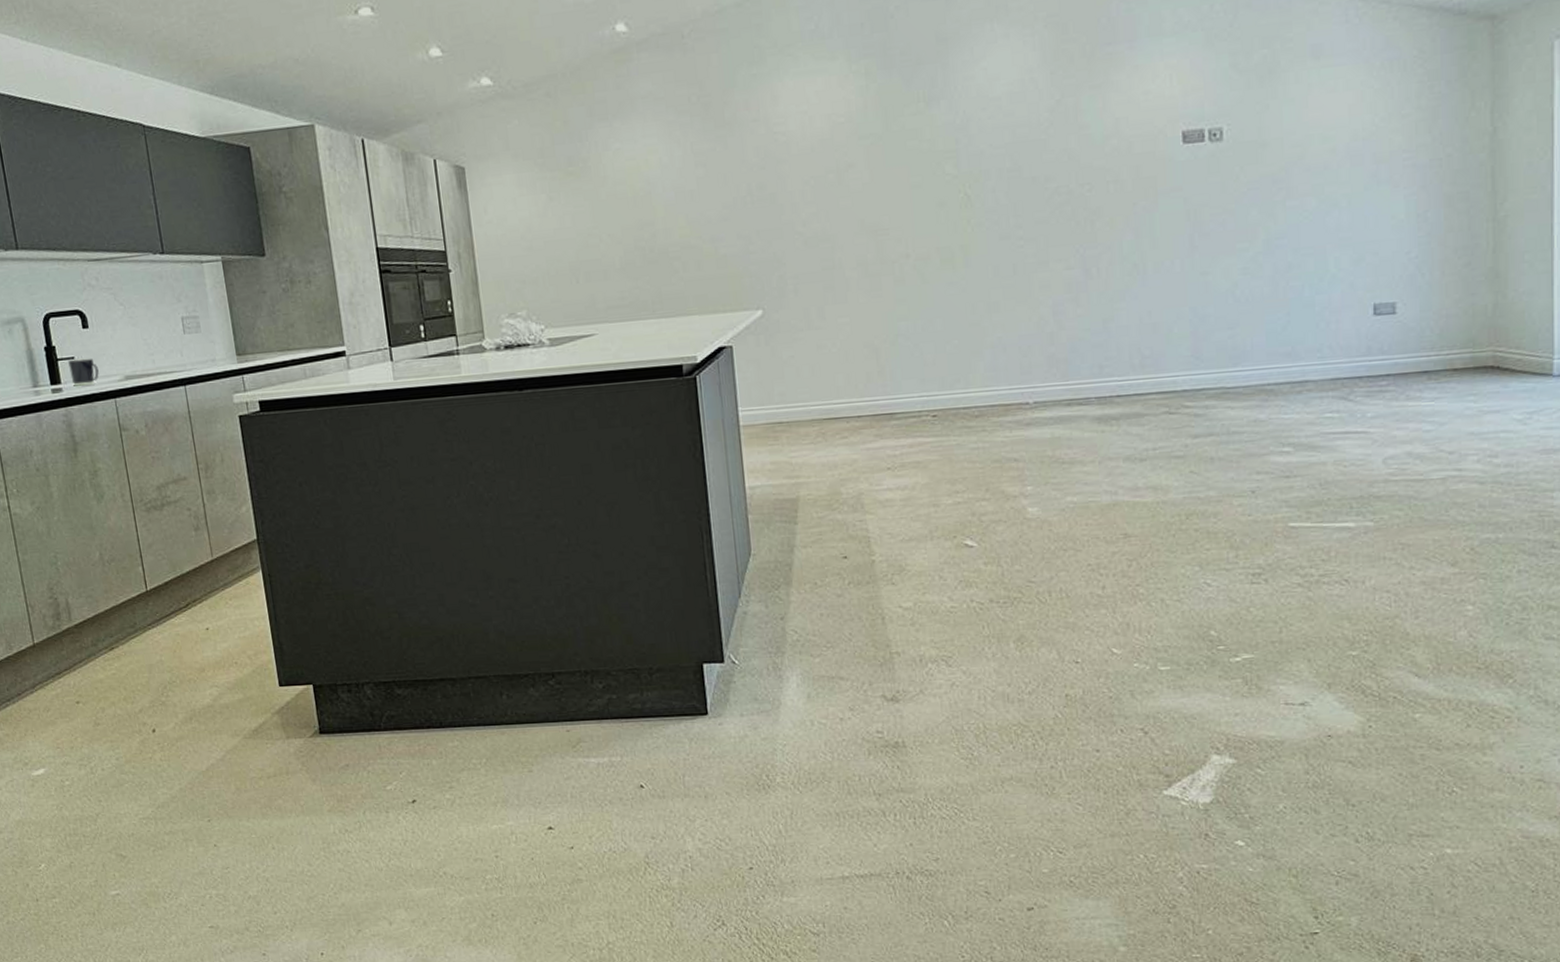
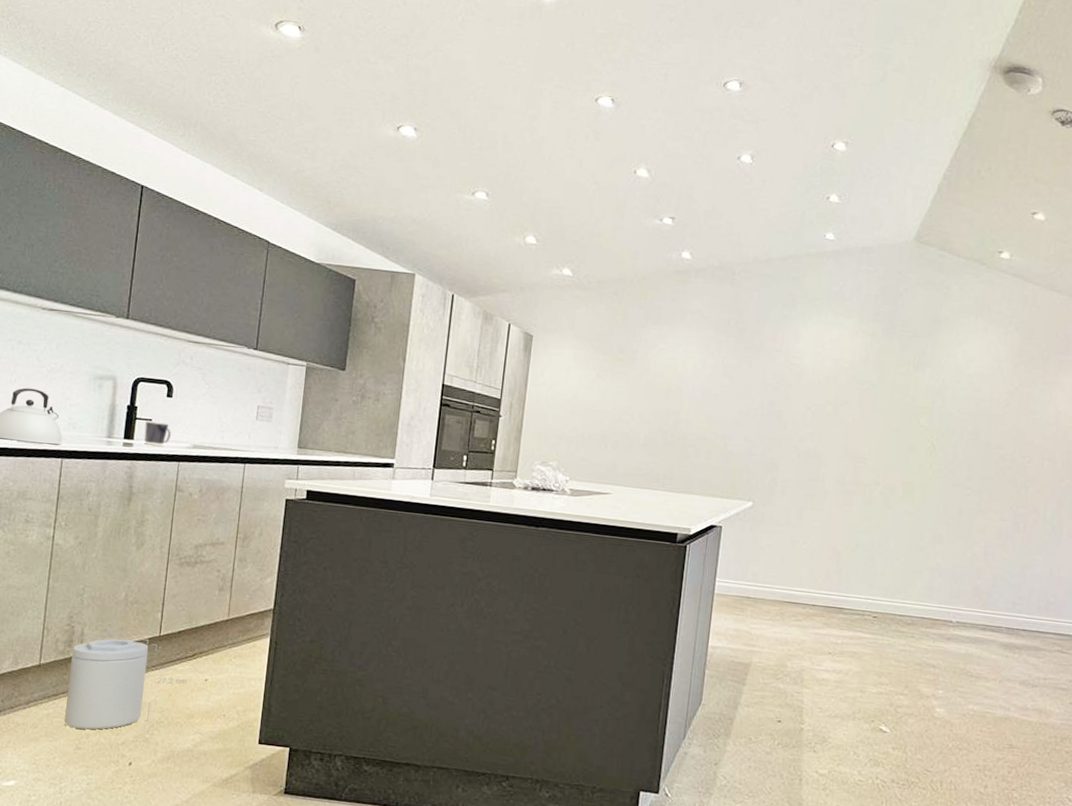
trash can: none [62,592,188,704] -> present [64,628,187,730]

